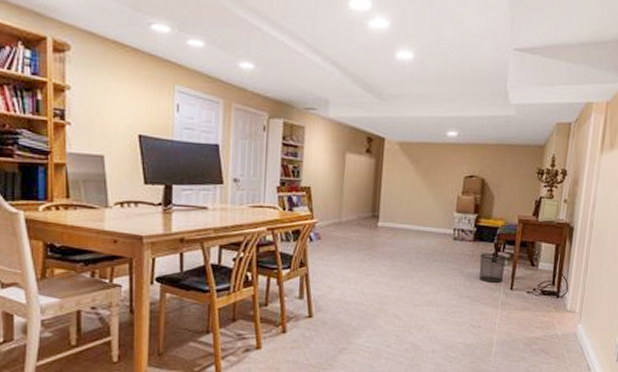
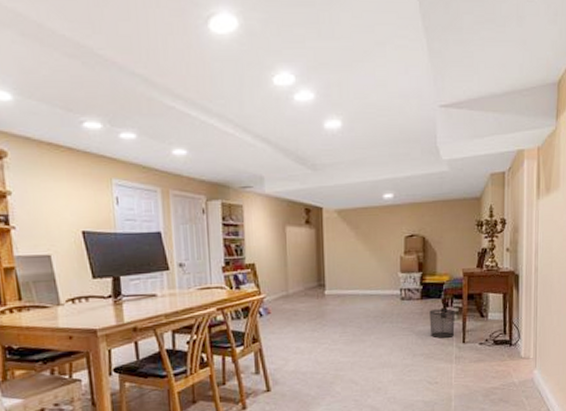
book: present [538,197,562,225] -> none [483,248,504,274]

